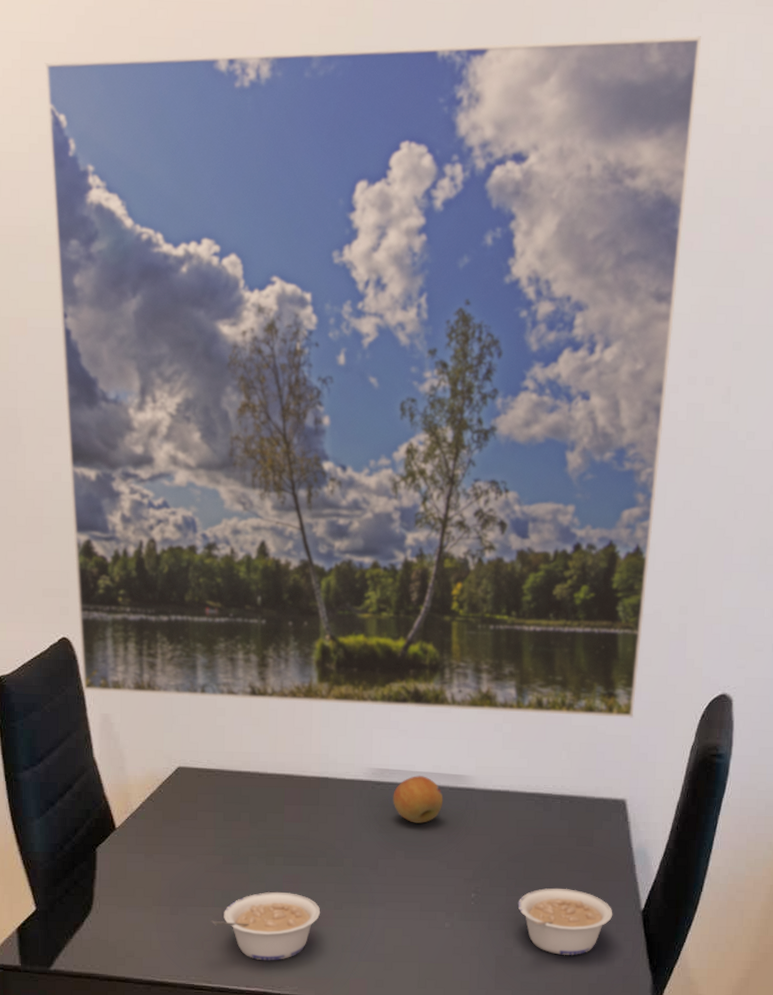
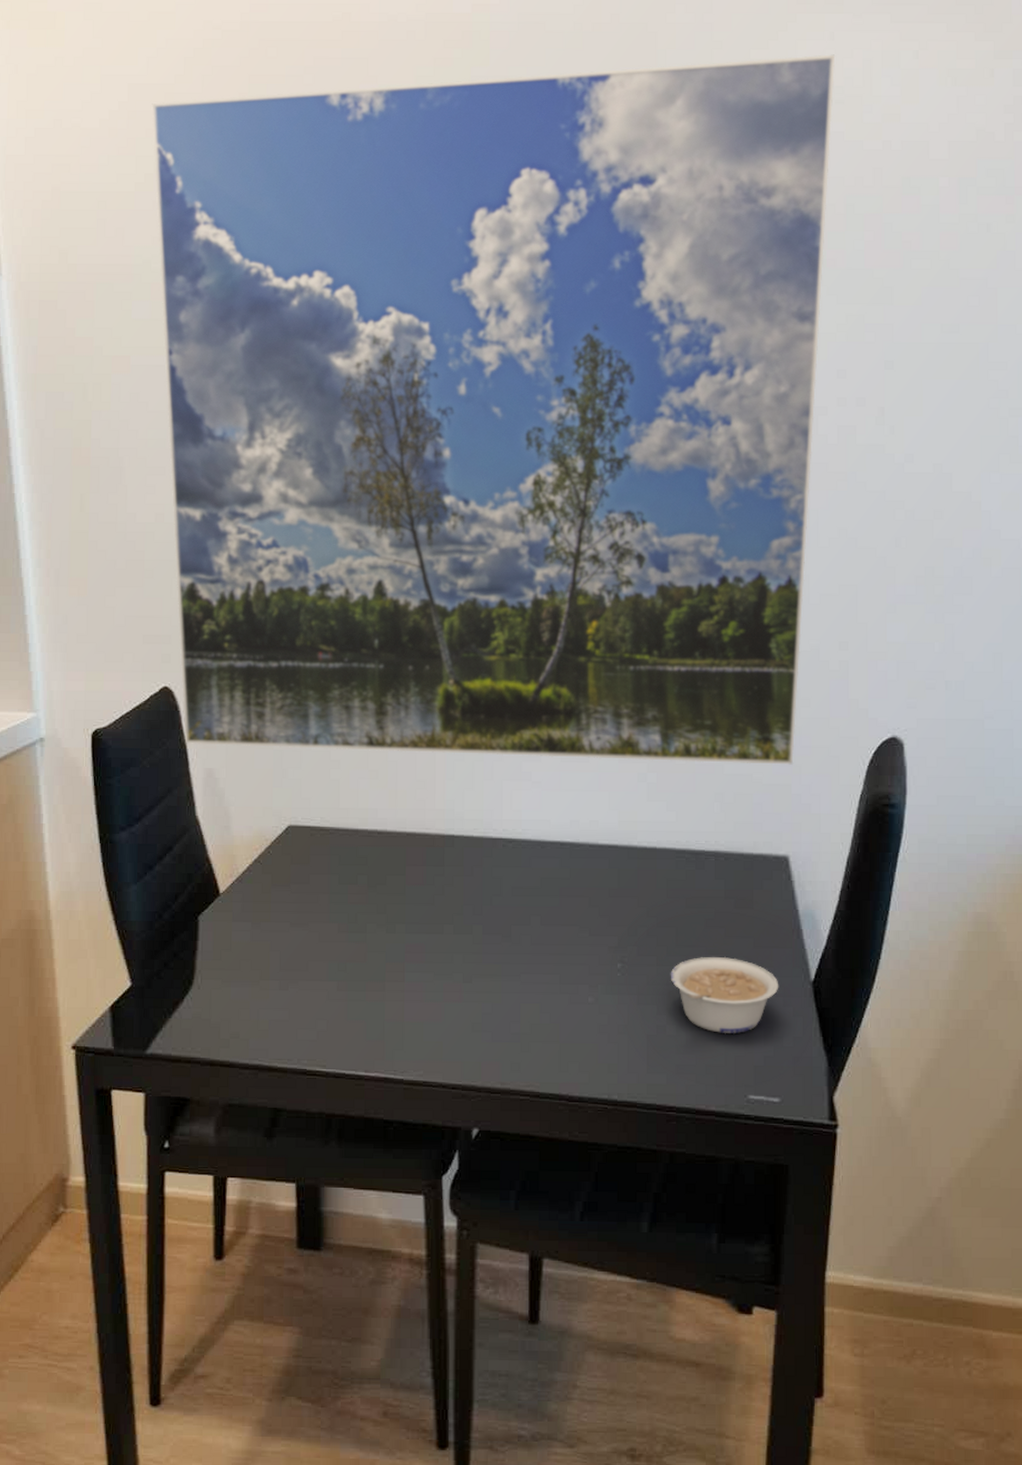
legume: present [211,892,321,961] -> none [325,964,448,1042]
fruit: present [393,775,443,823] -> none [526,831,583,885]

